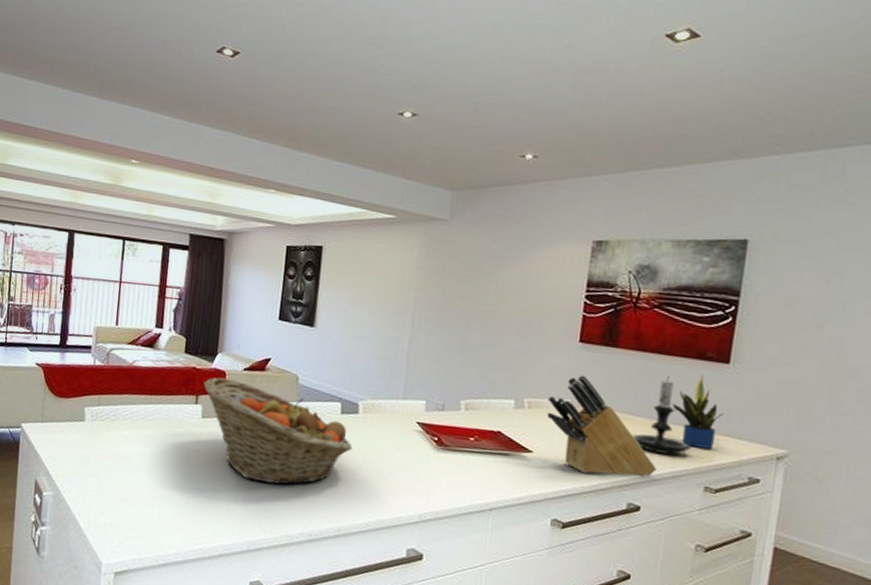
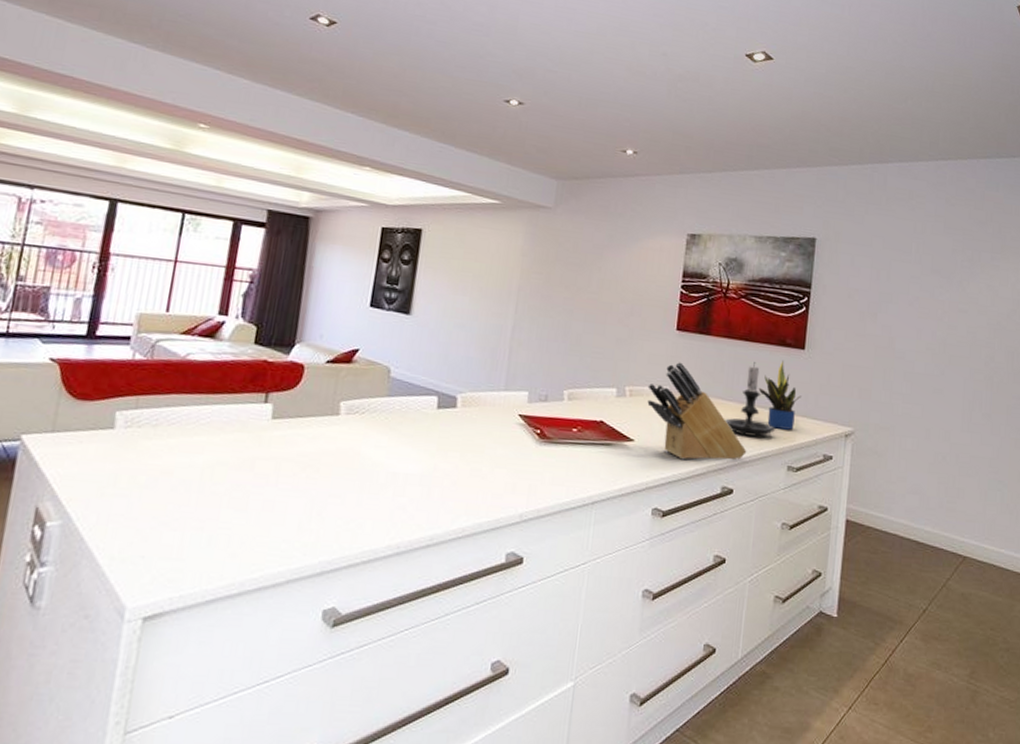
fruit basket: present [203,377,353,485] -> none [276,371,449,492]

